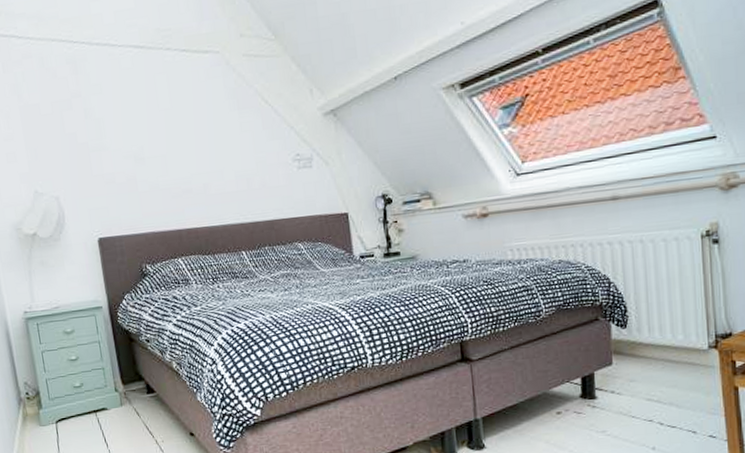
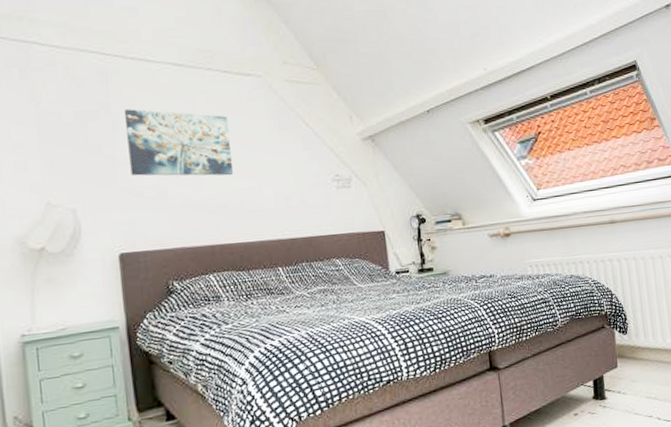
wall art: none [93,96,196,163] -> present [124,109,234,176]

